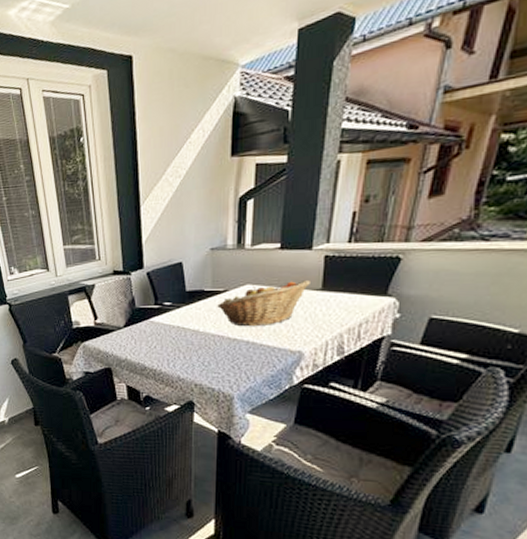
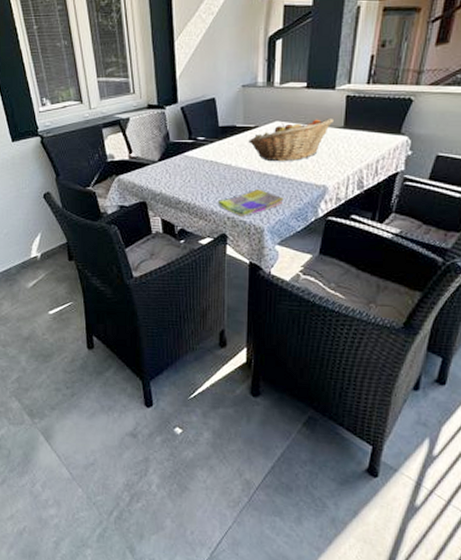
dish towel: none [185,355,255,383] -> present [218,189,284,216]

